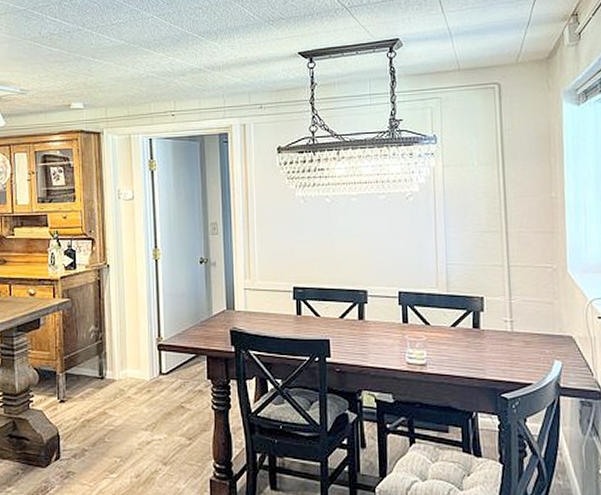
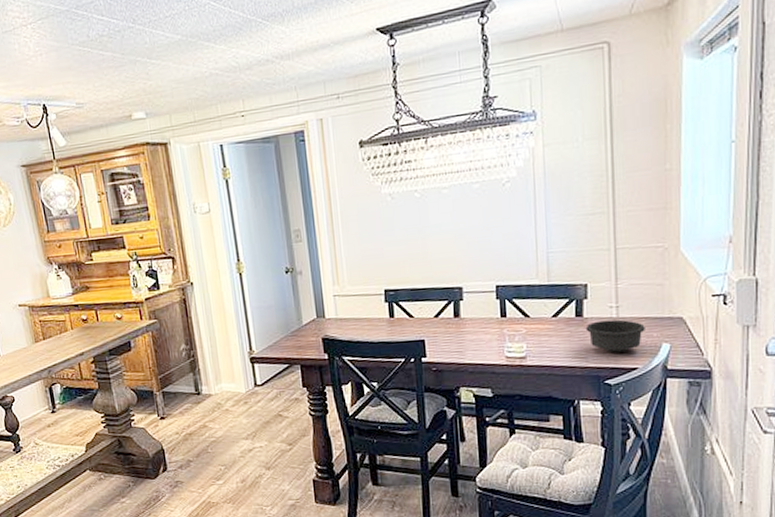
bowl: none [482,334,538,367] -> present [585,319,645,353]

